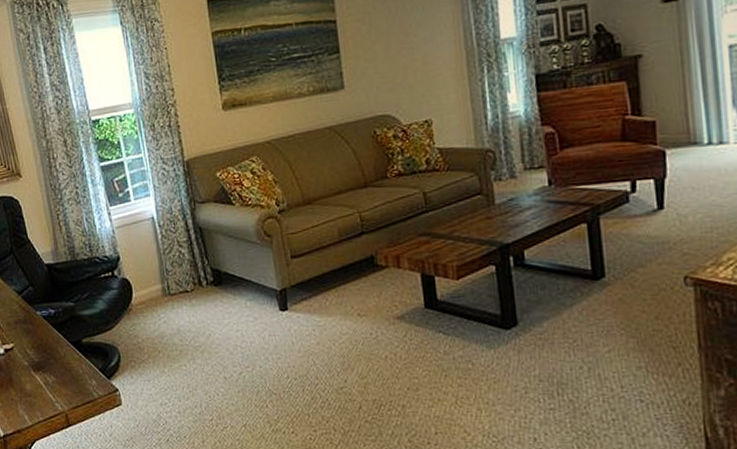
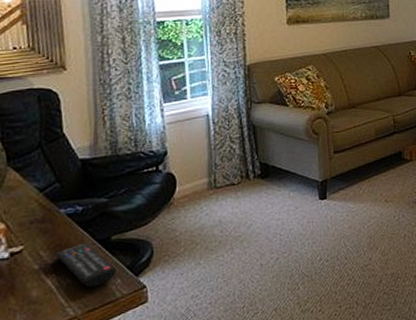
remote control: none [39,344,91,387] -> present [55,243,117,288]

